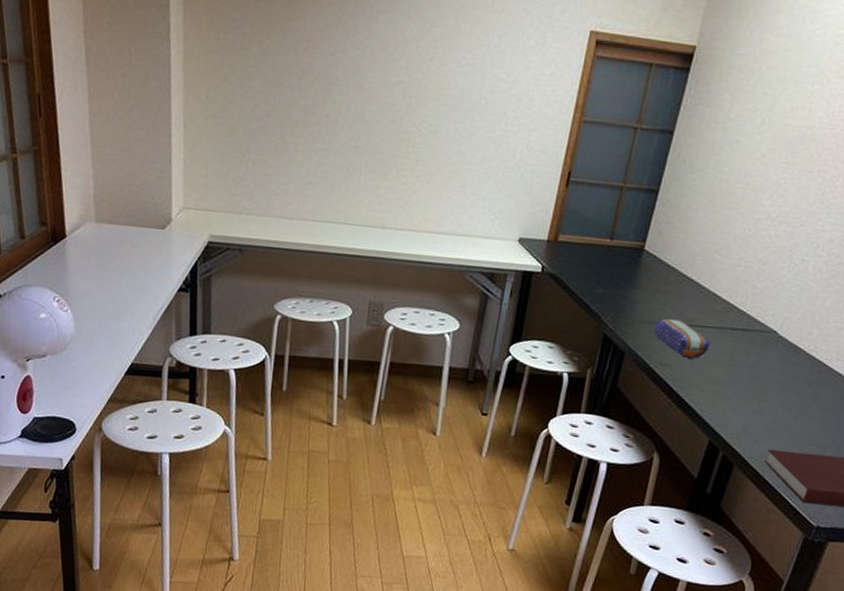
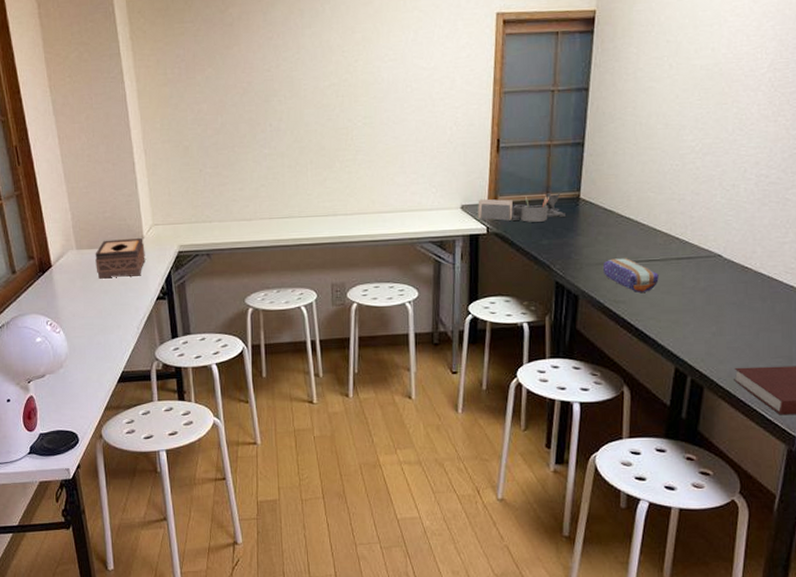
tissue box: none [115,216,172,262] -> present [95,238,145,279]
desk organizer: none [535,234,626,269] -> present [478,192,565,222]

